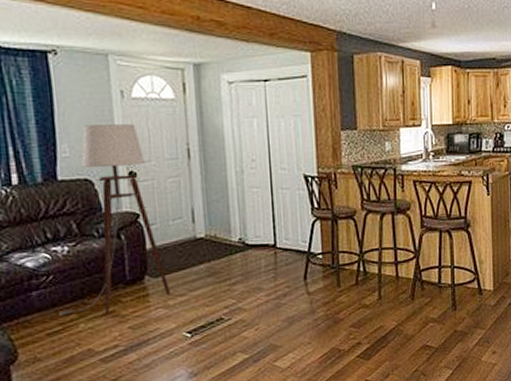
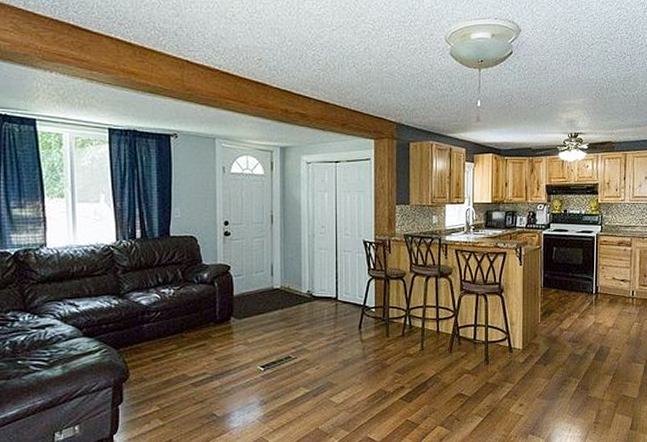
floor lamp: present [59,124,170,315] -> none [163,193,250,347]

